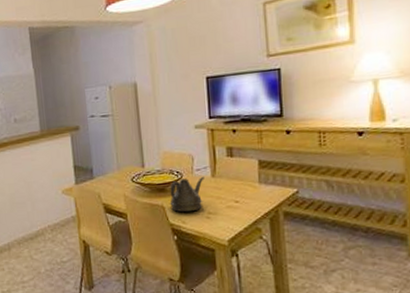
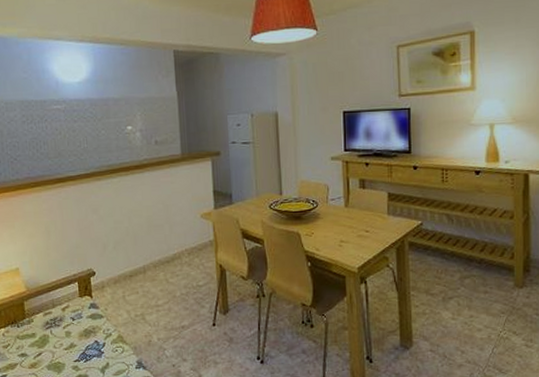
teapot: present [170,176,204,213] -> none [305,205,338,240]

